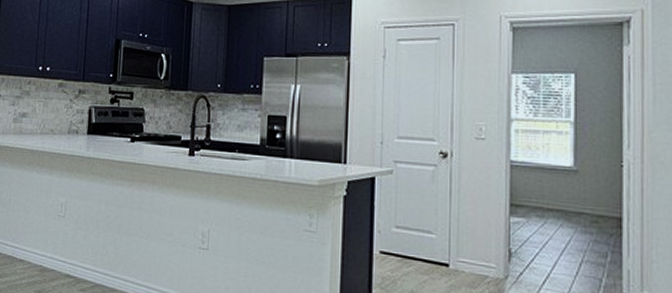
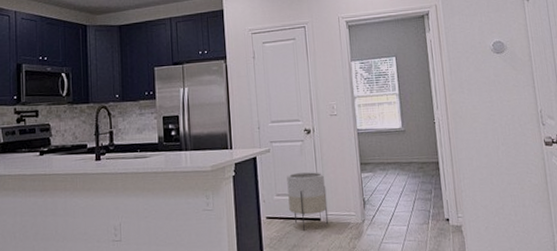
planter: none [410,204,460,276] -> present [287,172,329,231]

